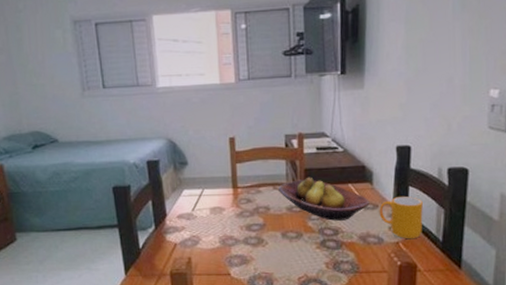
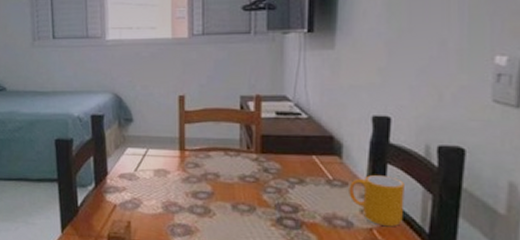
fruit bowl: present [279,177,370,221] -> none [231,144,337,197]

